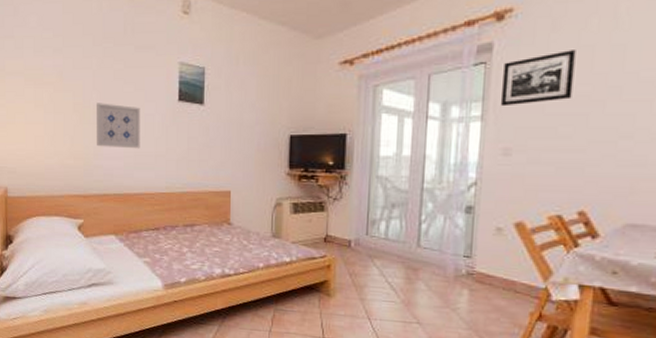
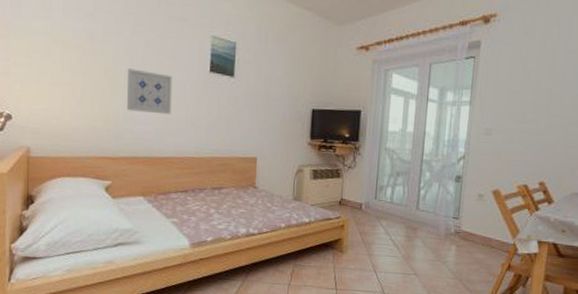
picture frame: present [500,50,576,107] -> none [484,52,542,95]

